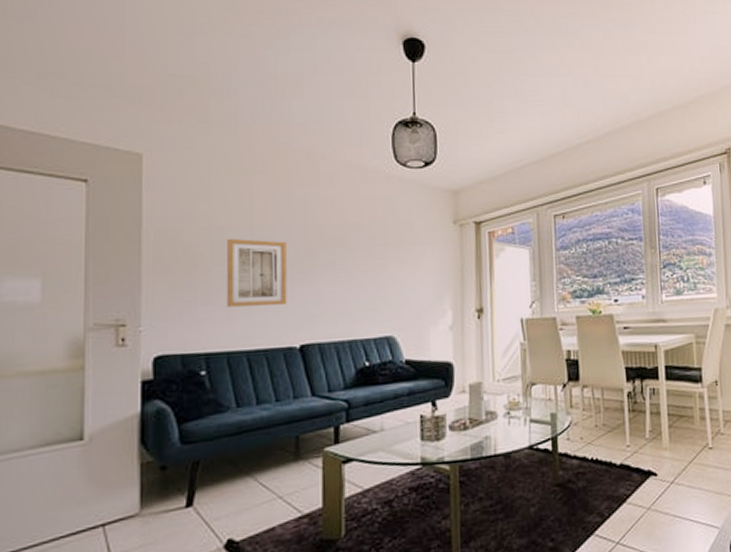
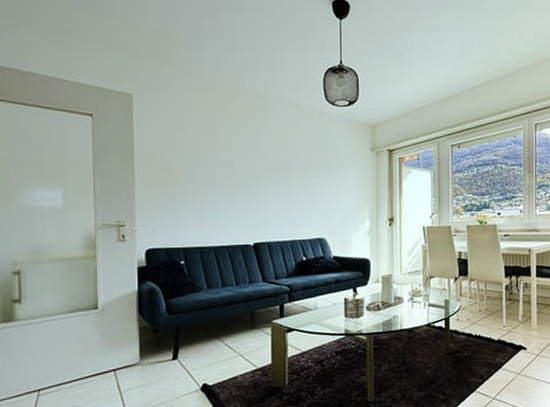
wall art: present [226,238,287,307] -> none [197,160,244,213]

